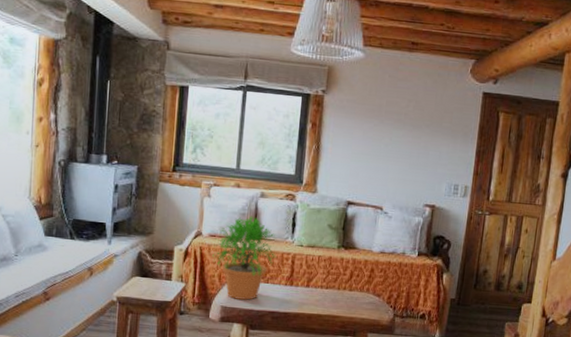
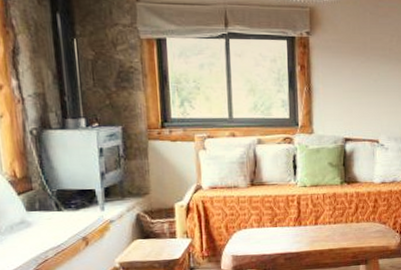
potted plant: present [213,215,277,300] -> none [215,163,282,247]

